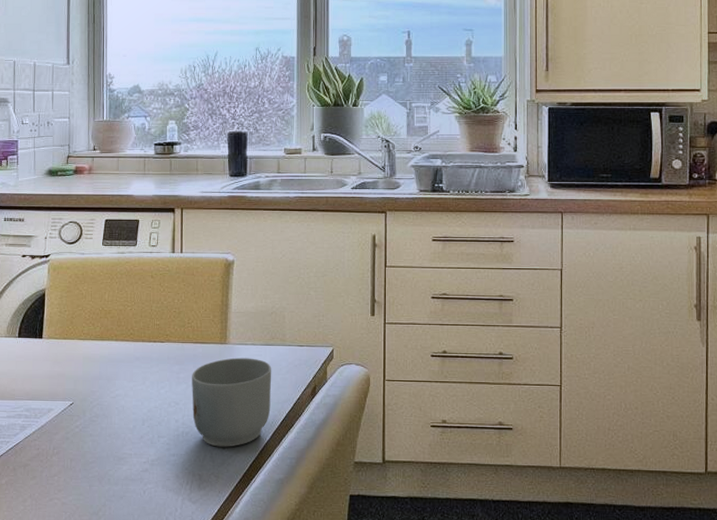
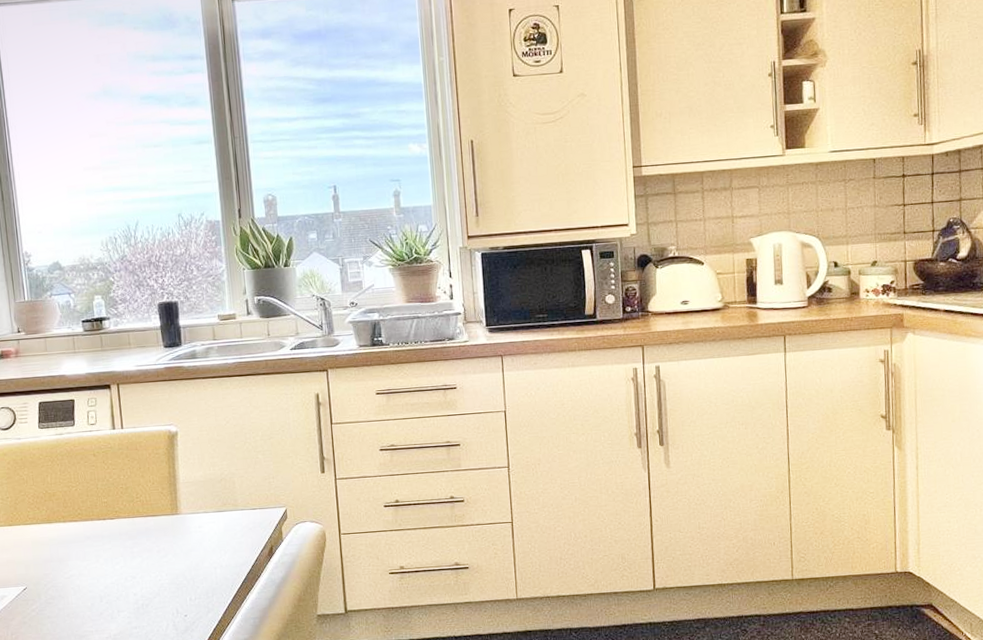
mug: present [192,357,272,447] -> none [146,525,229,615]

